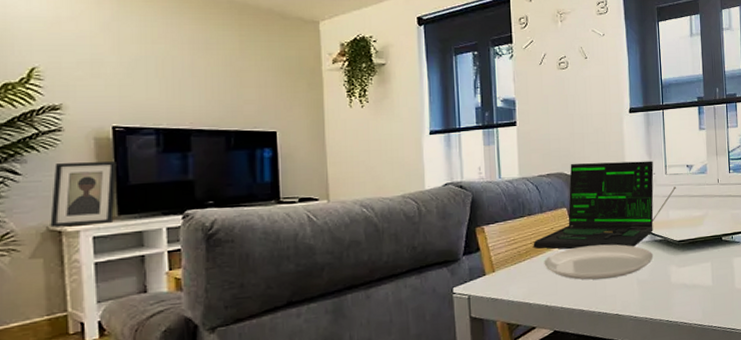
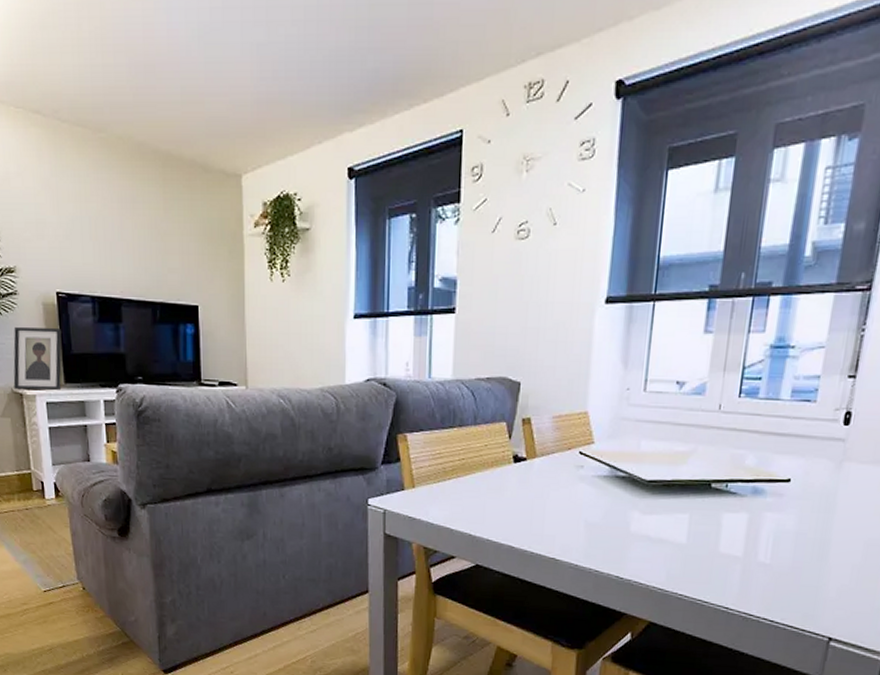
laptop: present [533,161,677,249] -> none [461,366,657,481]
plate: present [544,244,654,280] -> none [472,471,611,515]

